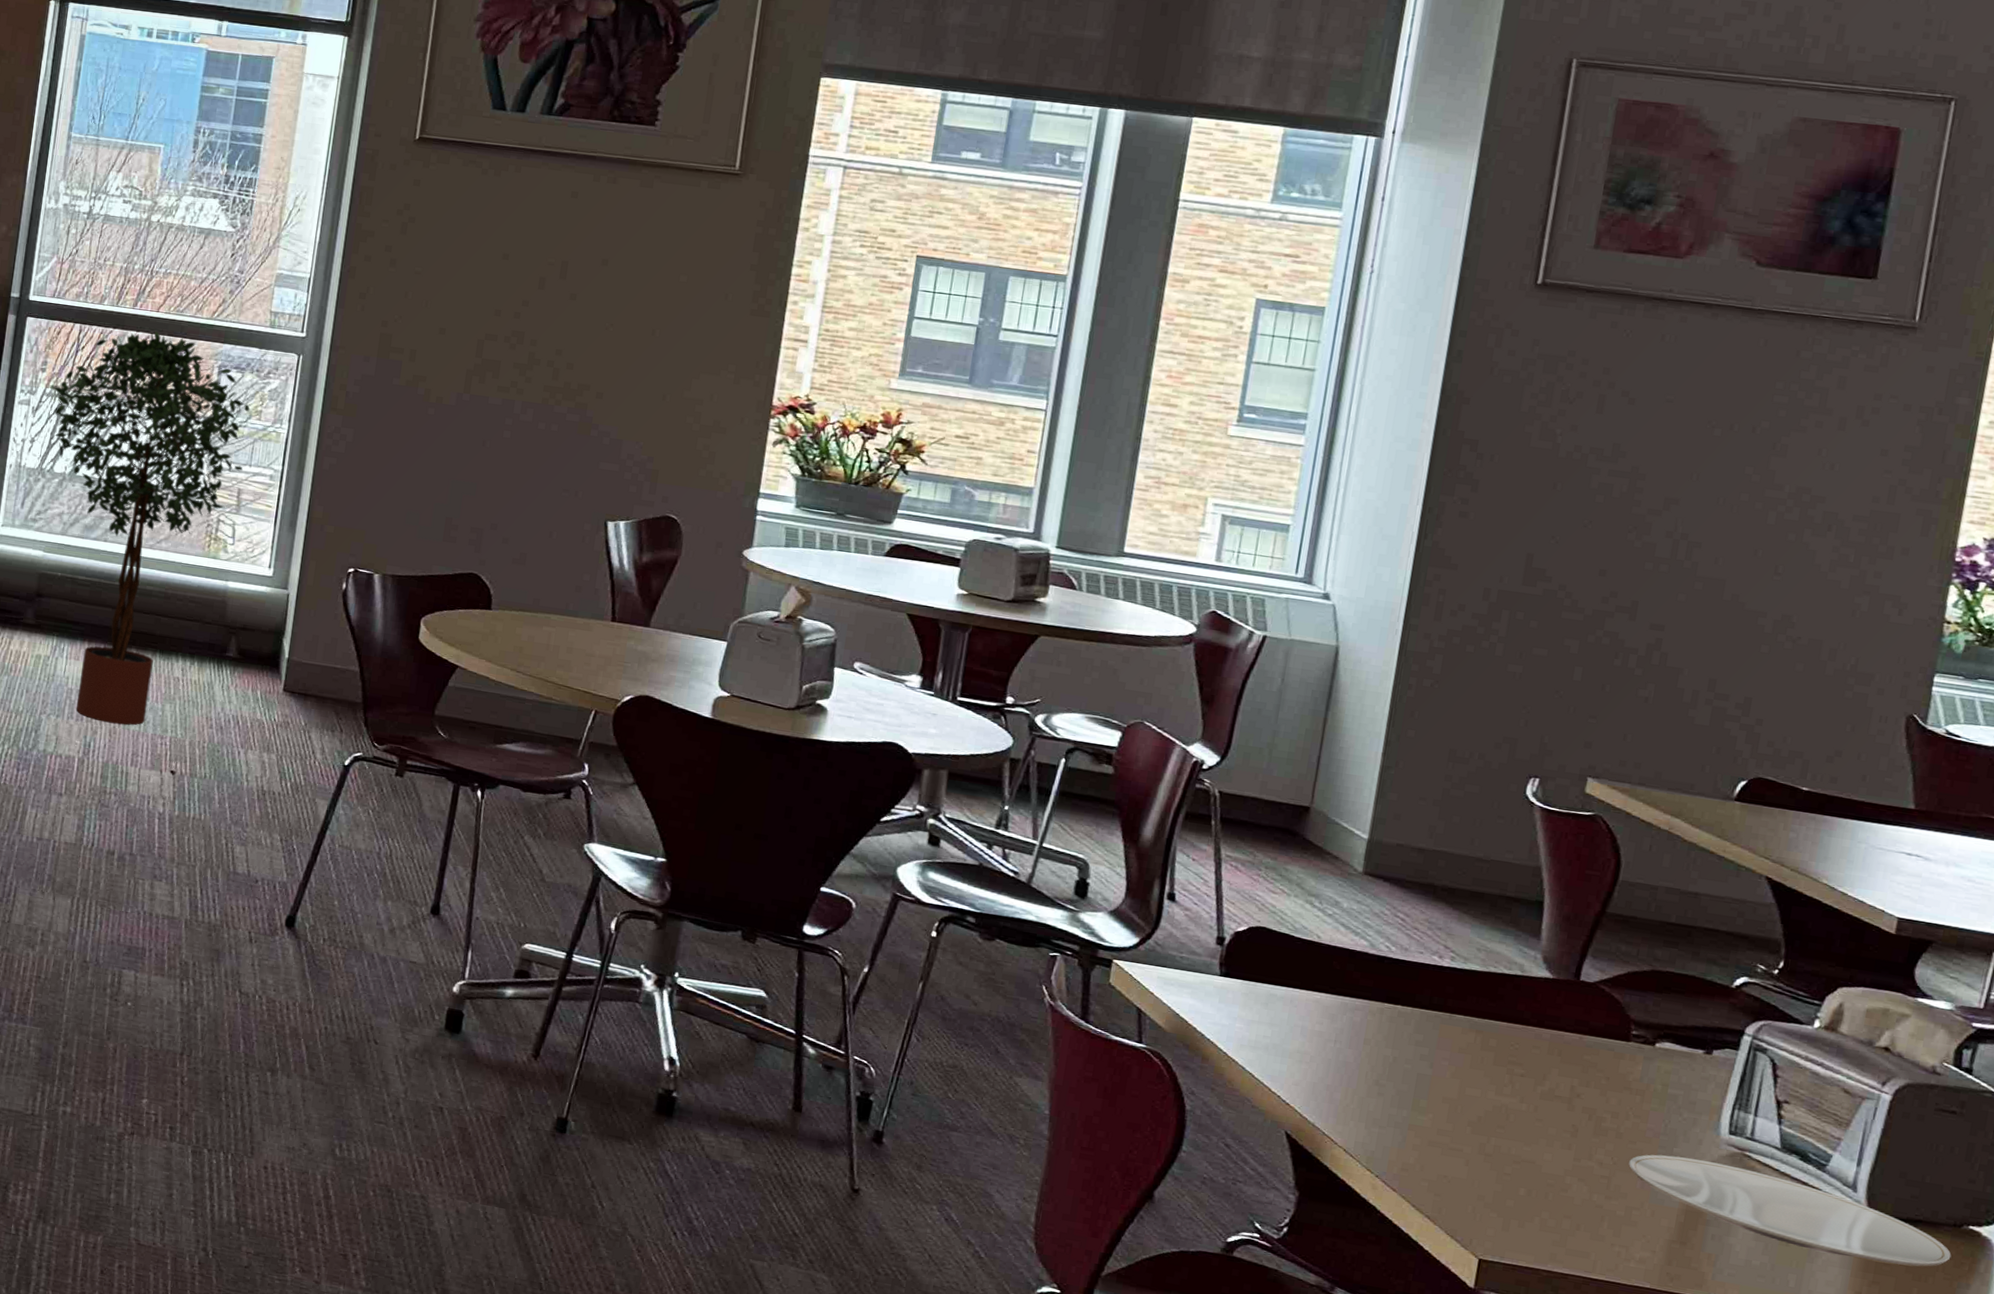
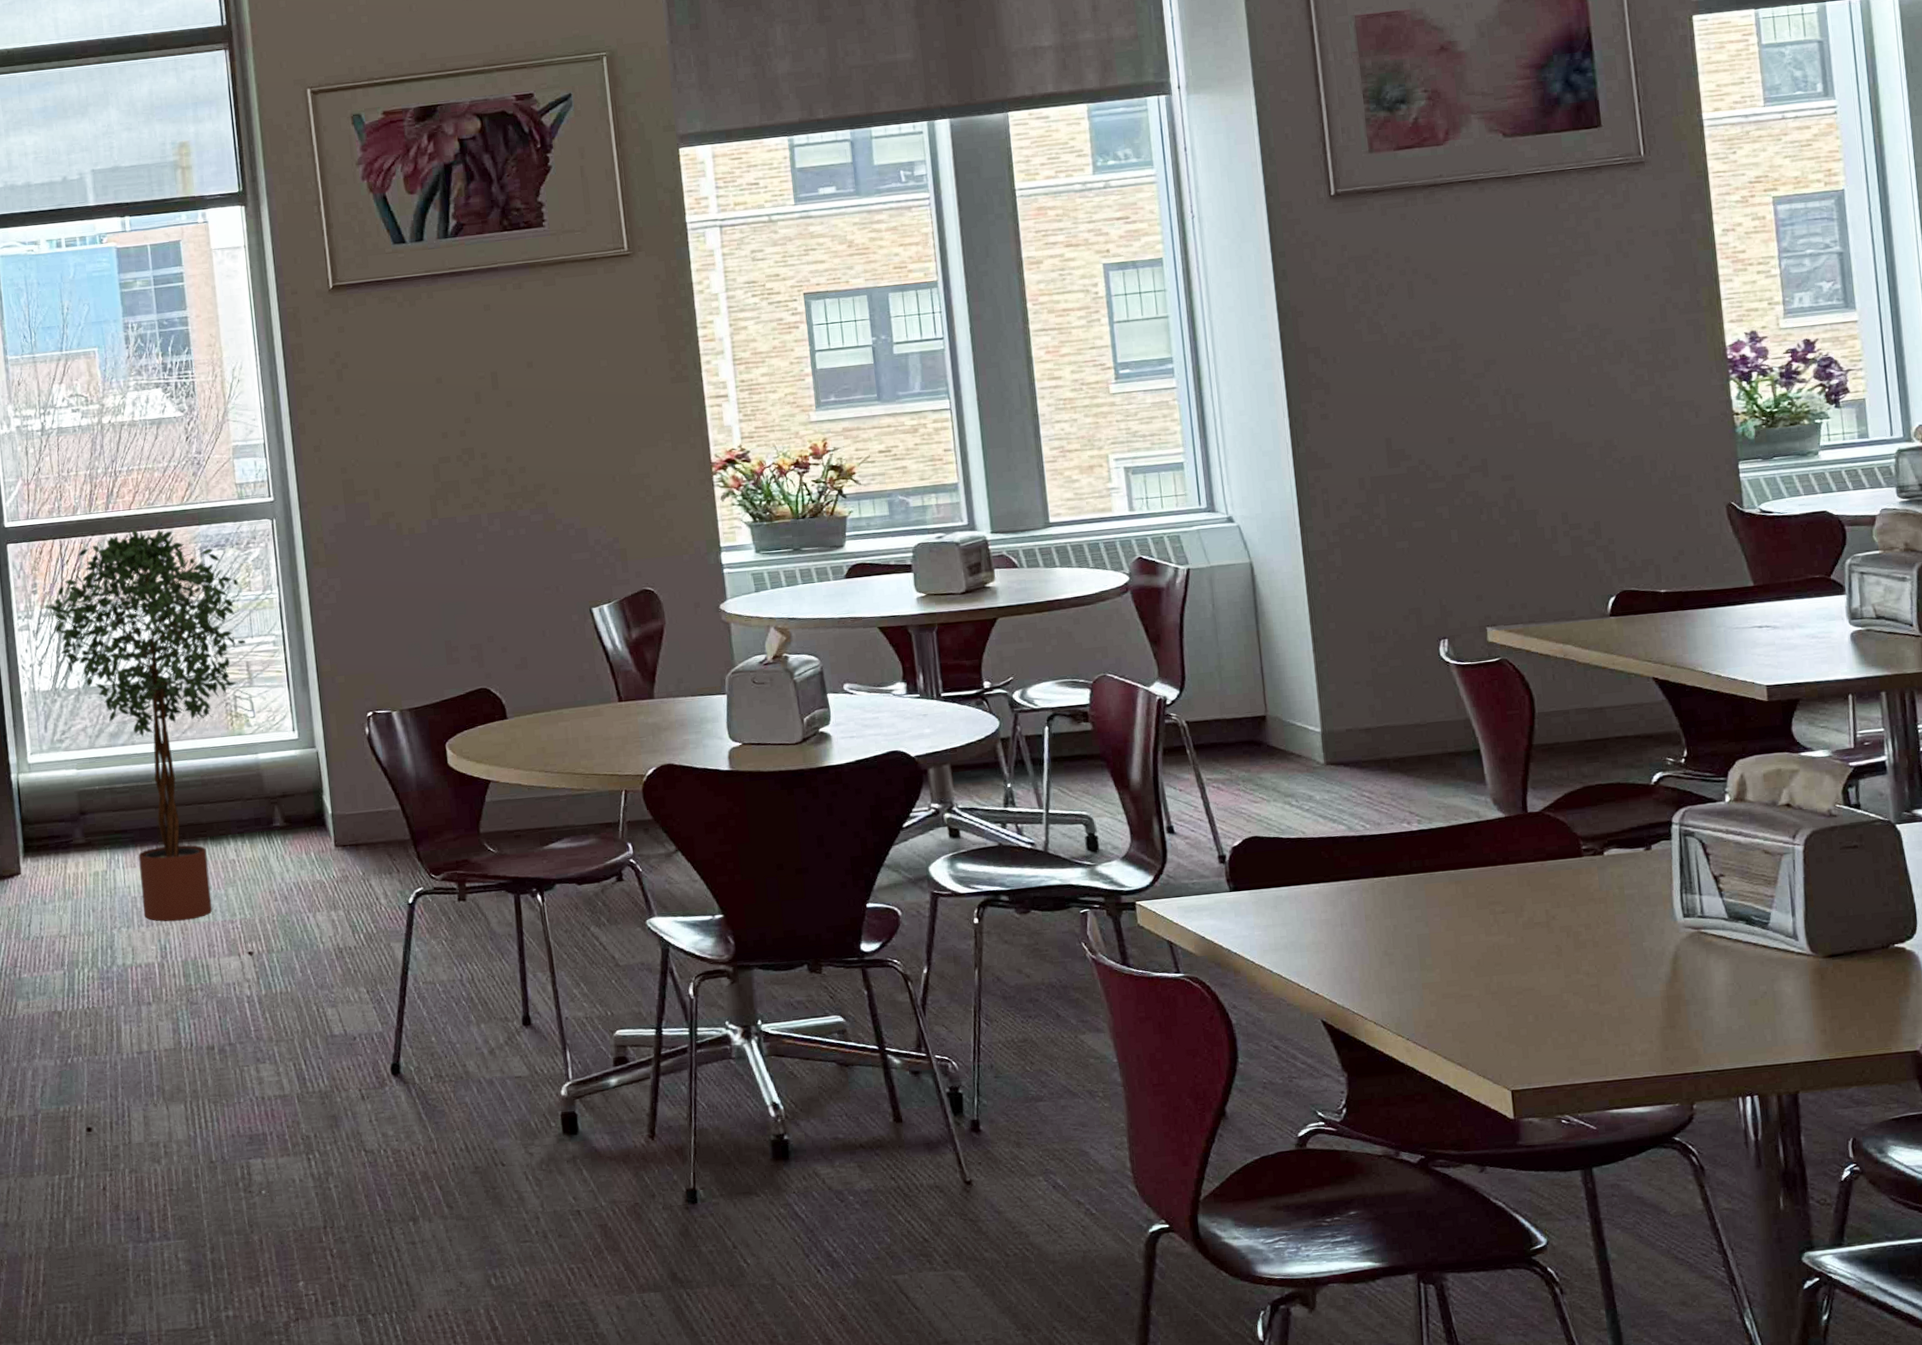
plate: present [1629,1154,1952,1267] -> none [1610,945,1888,1003]

